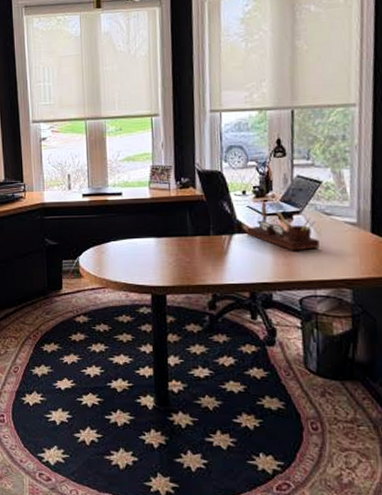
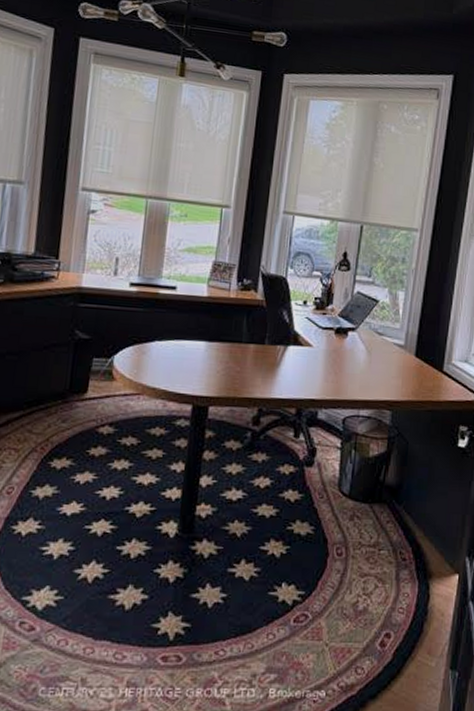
desk organizer: present [246,202,320,251] -> none [301,314,369,369]

